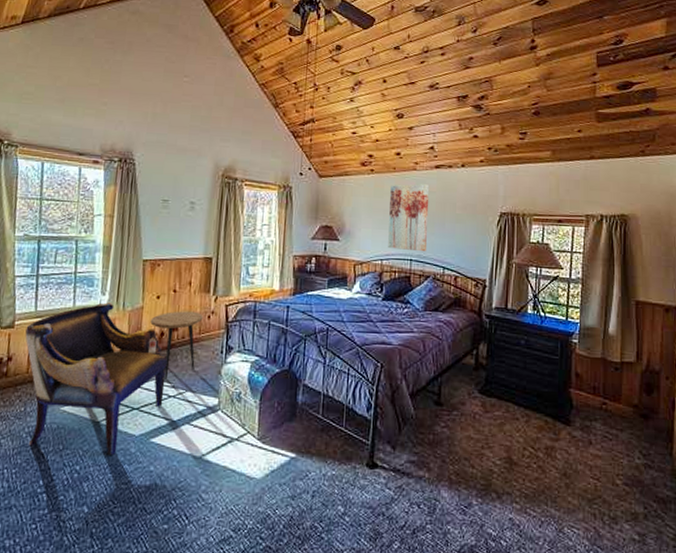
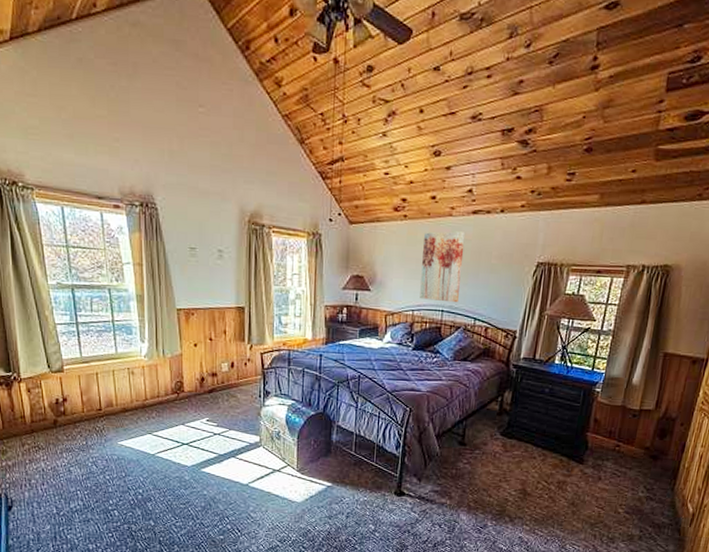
armchair: present [25,302,169,456] -> none [75,350,211,482]
side table: present [150,311,204,379] -> none [190,358,240,419]

